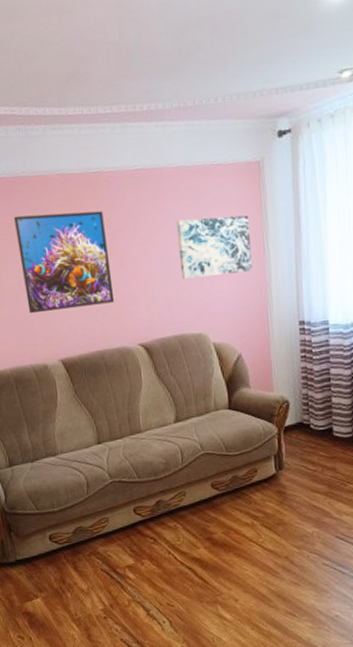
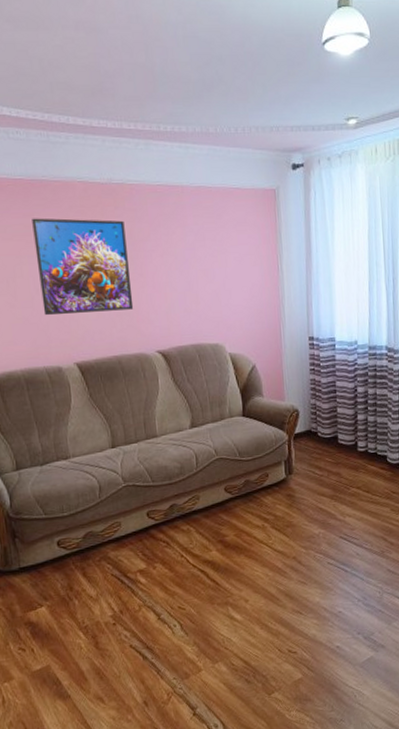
wall art: present [176,214,253,280] -> none [196,236,267,292]

